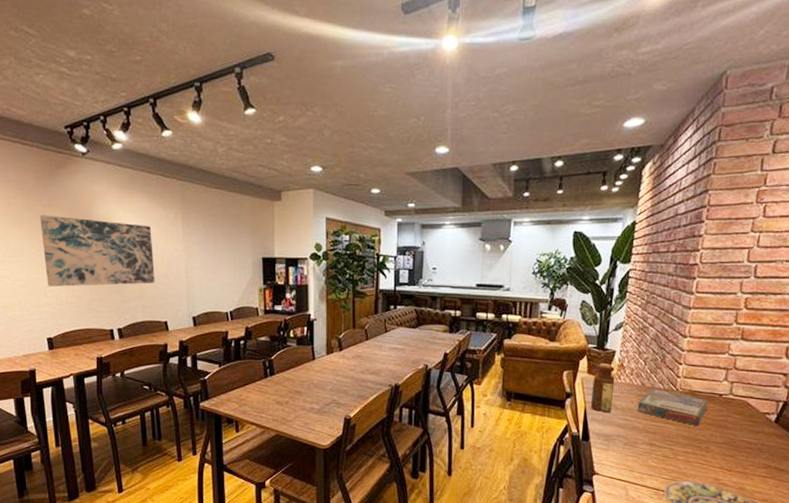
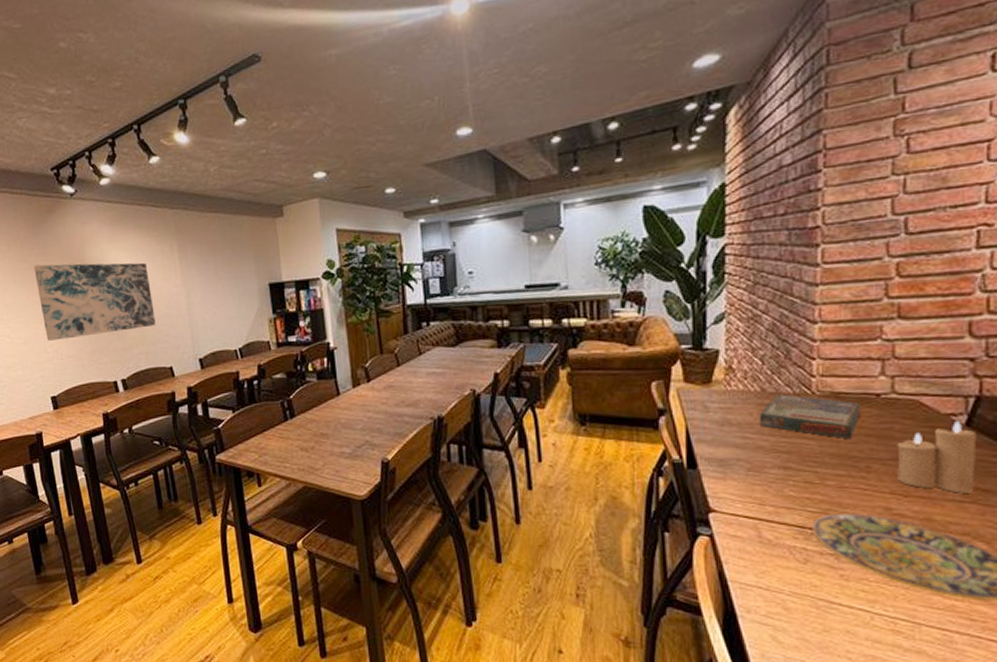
bottle: present [591,363,615,413] -> none [693,367,724,431]
candle: none [726,419,781,471] -> present [897,421,977,493]

